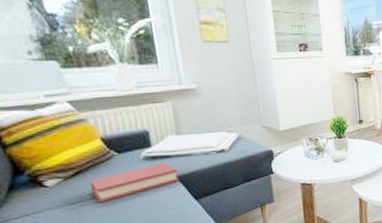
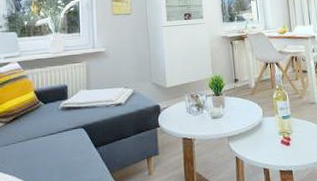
hardback book: present [90,163,179,203] -> none [22,113,85,145]

